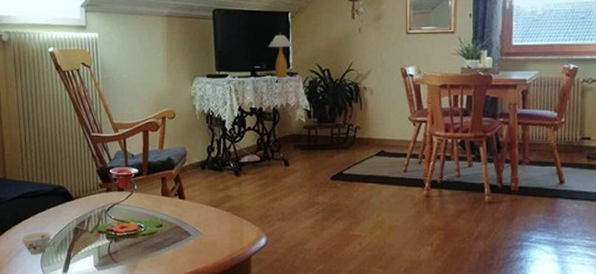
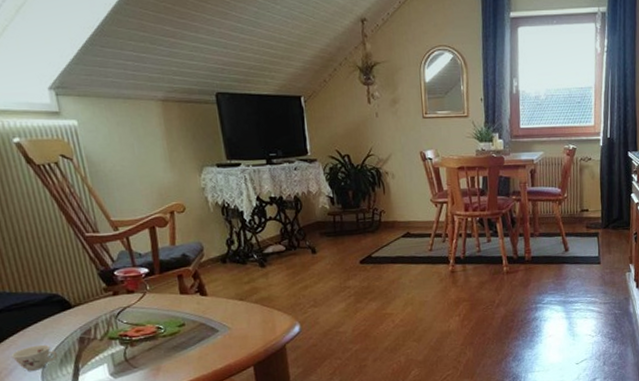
table lamp: present [268,31,292,78] -> none [282,116,309,165]

